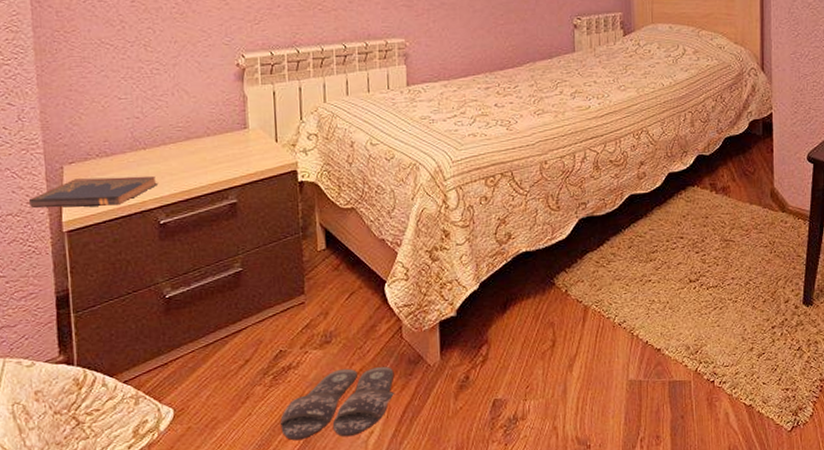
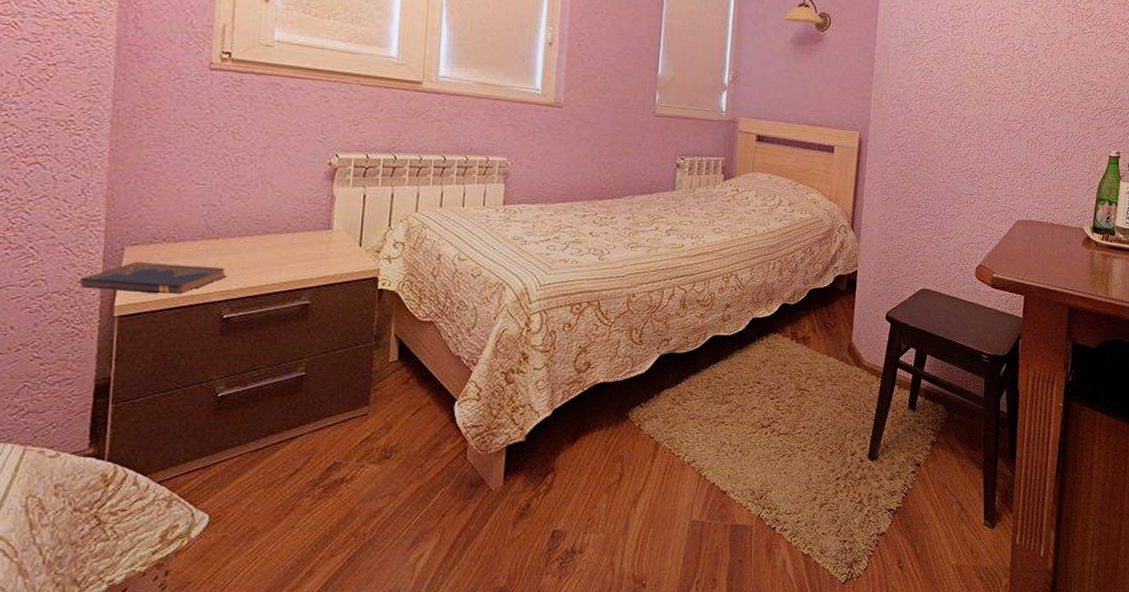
slippers: present [280,366,395,441] -> none [324,486,453,559]

